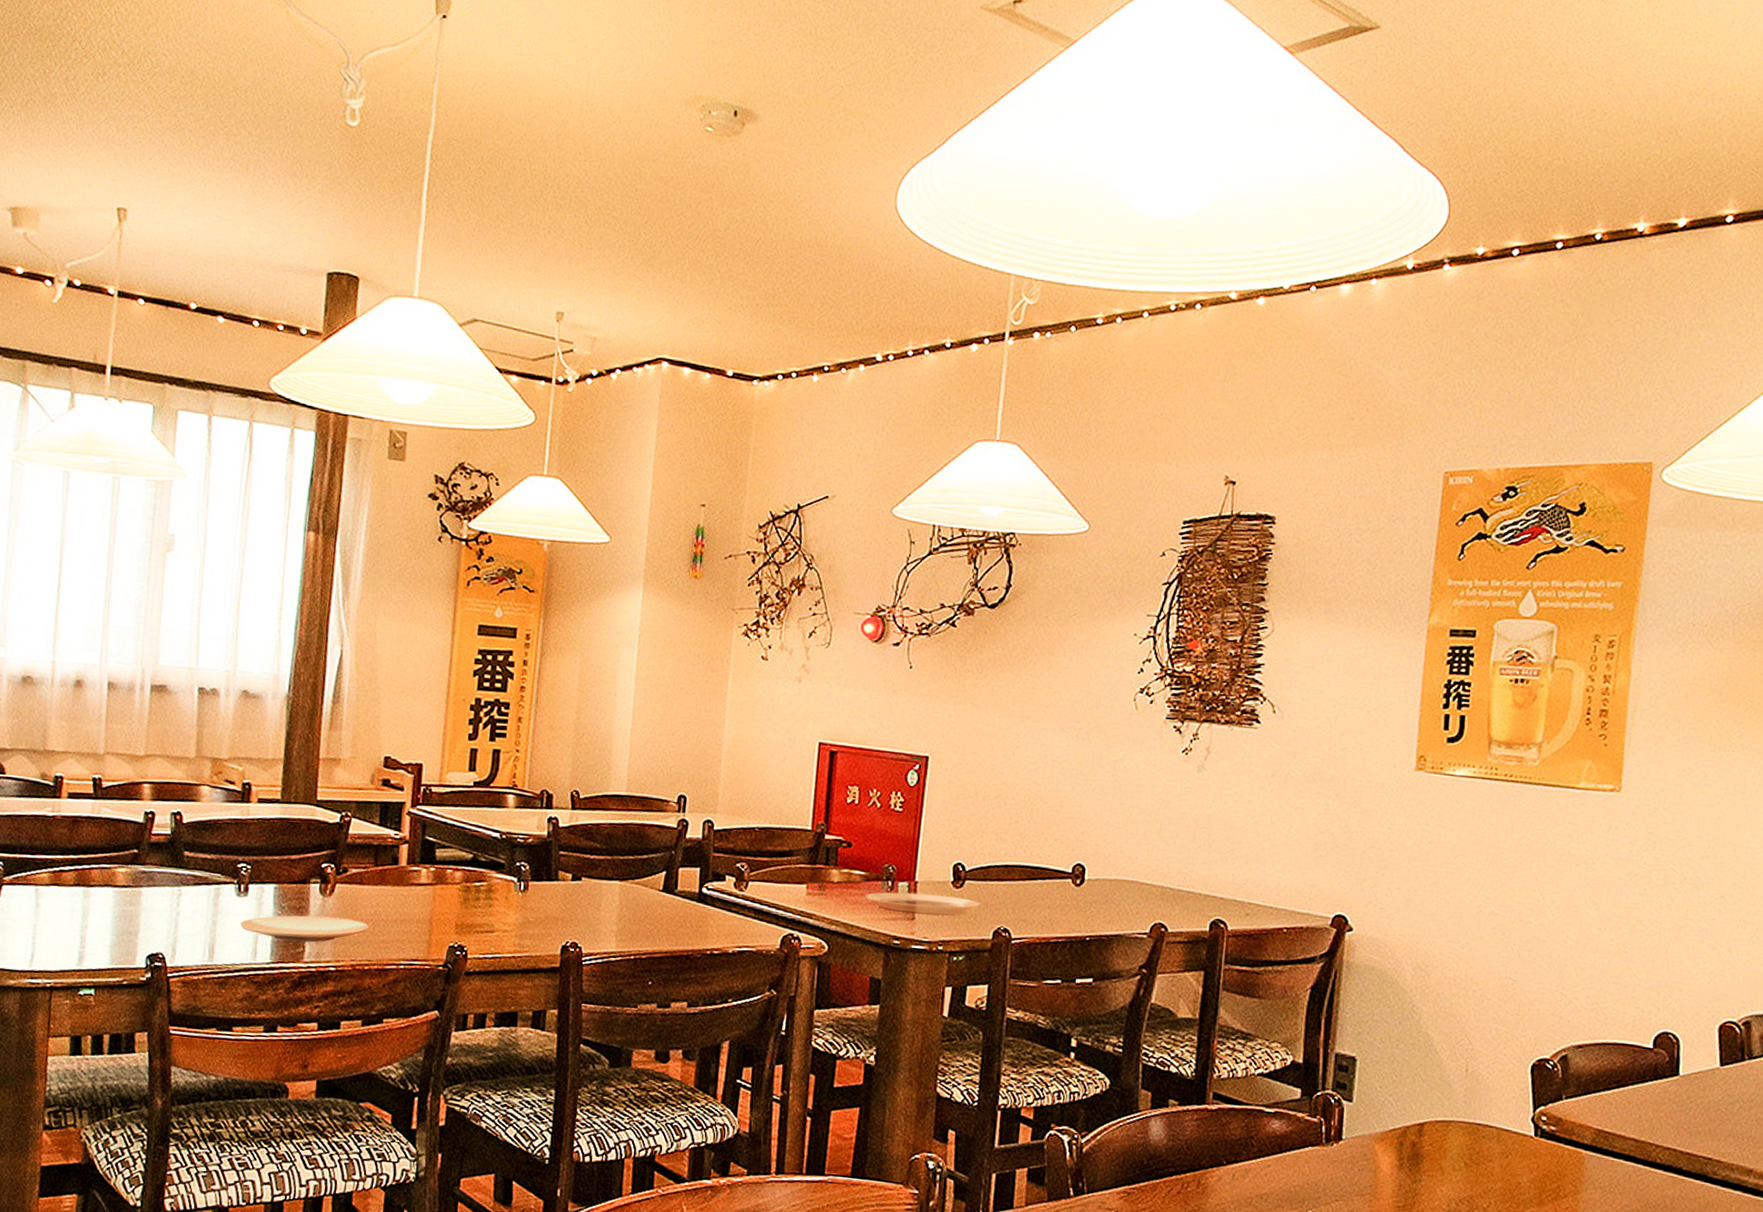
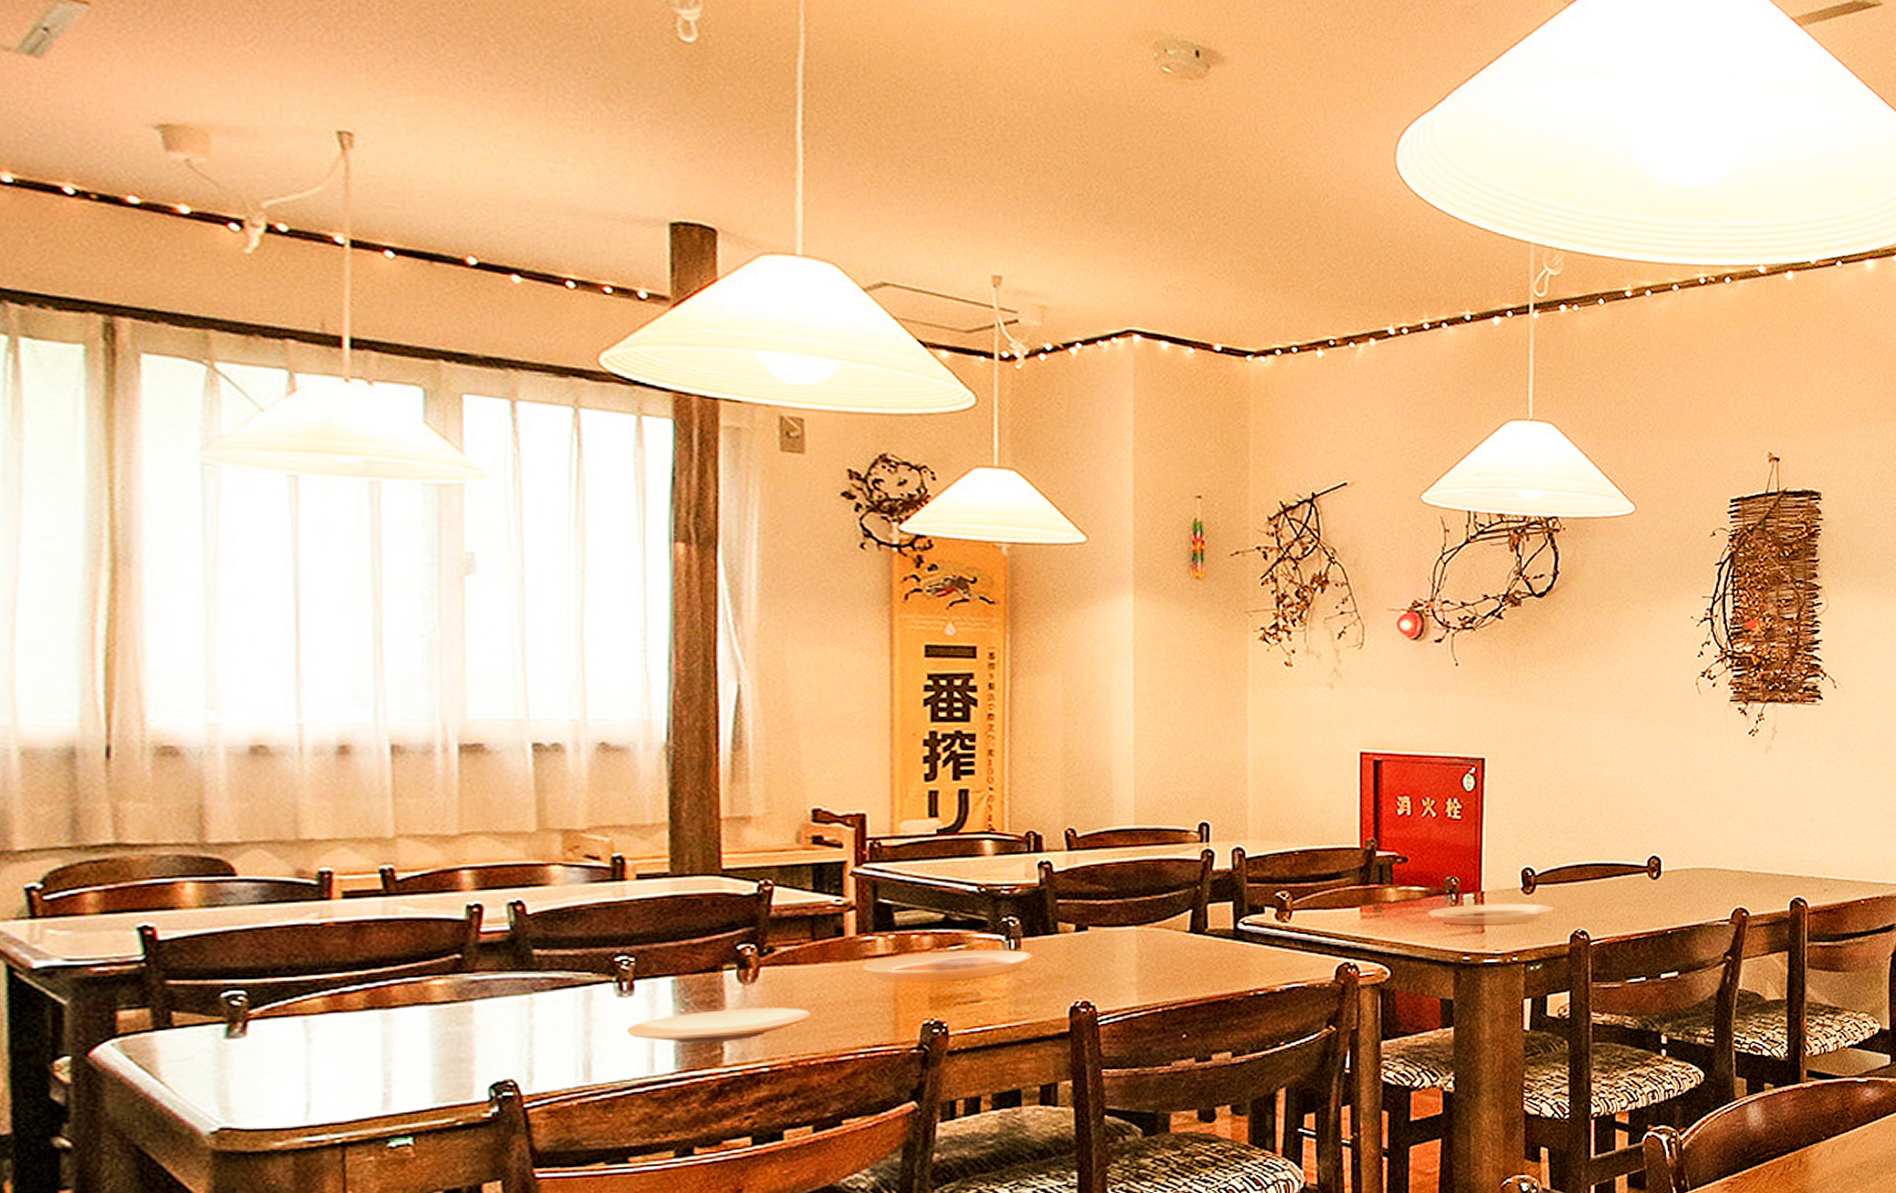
plate: none [408,885,537,912] -> present [862,950,1033,982]

